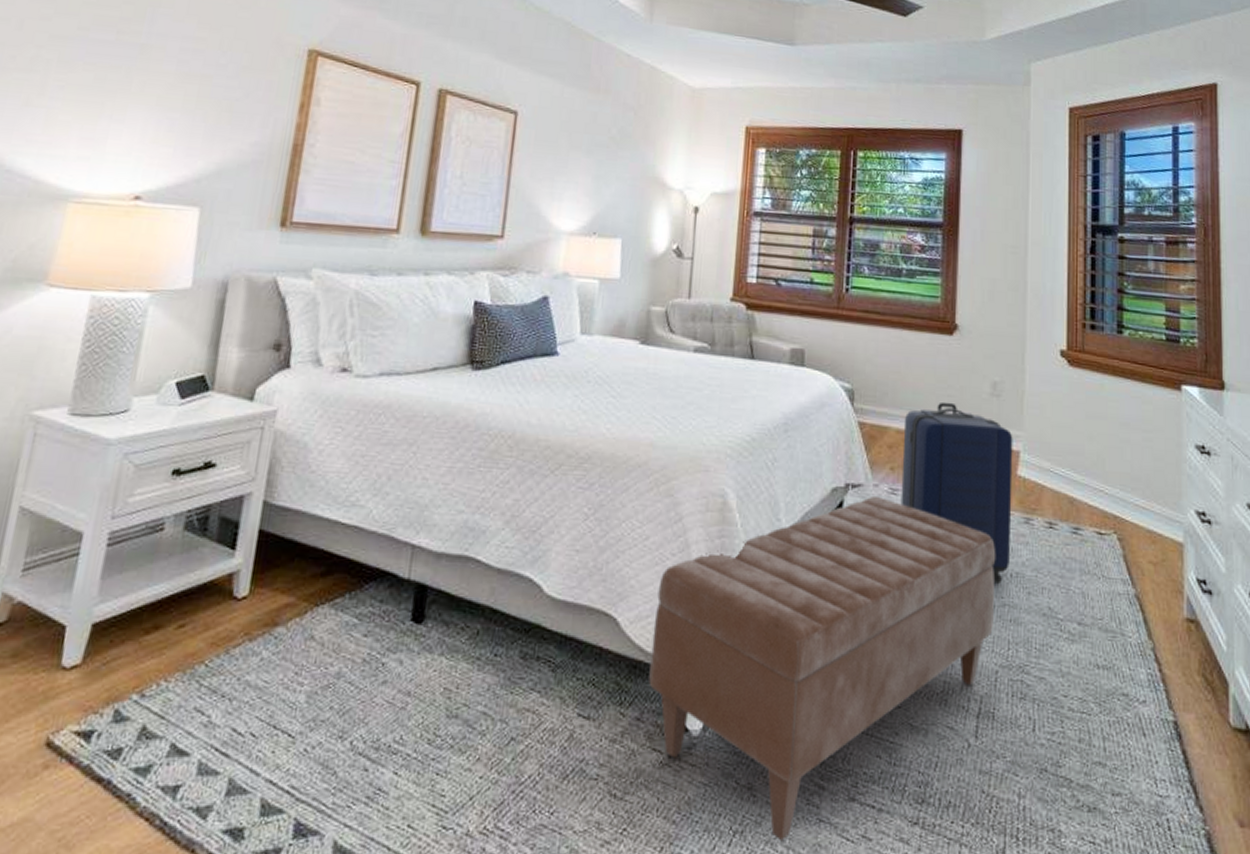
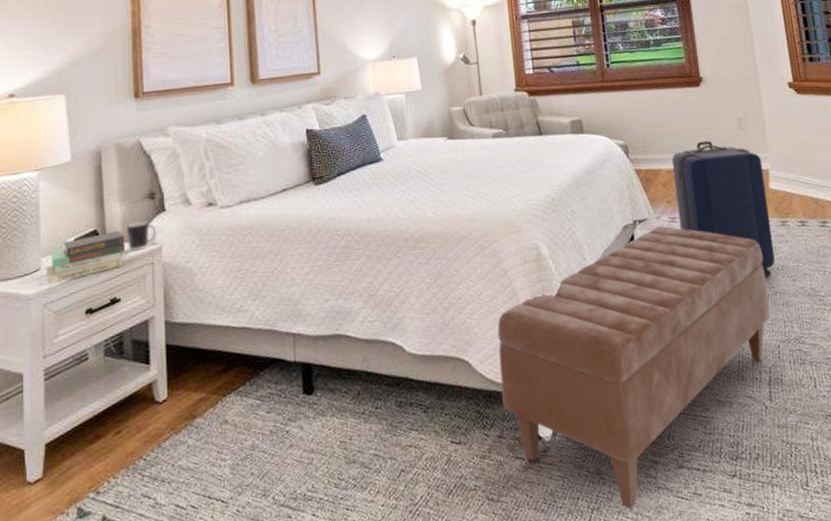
books: none [133,380,236,432] -> present [45,230,125,285]
mug: none [238,375,275,410] -> present [127,221,157,251]

